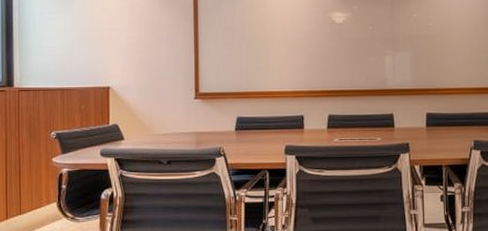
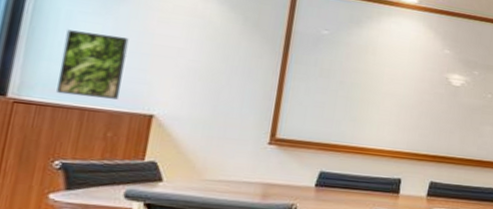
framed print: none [42,27,85,80] -> present [57,29,129,99]

